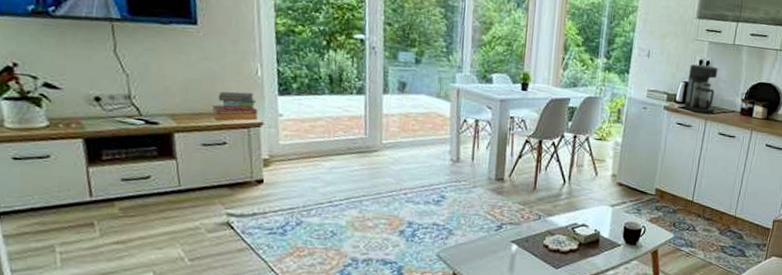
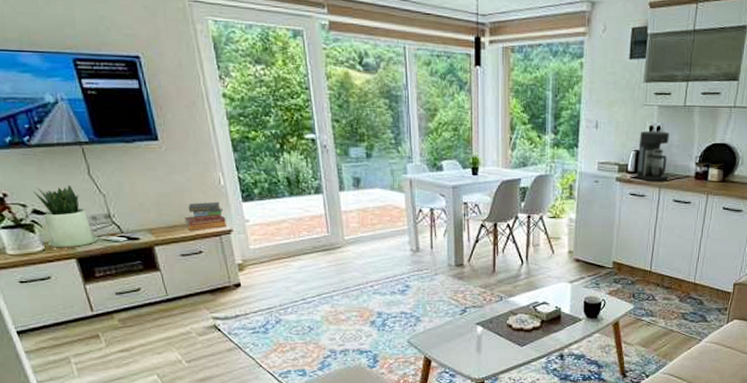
planter: none [48,60,113,127] -> present [34,186,99,248]

